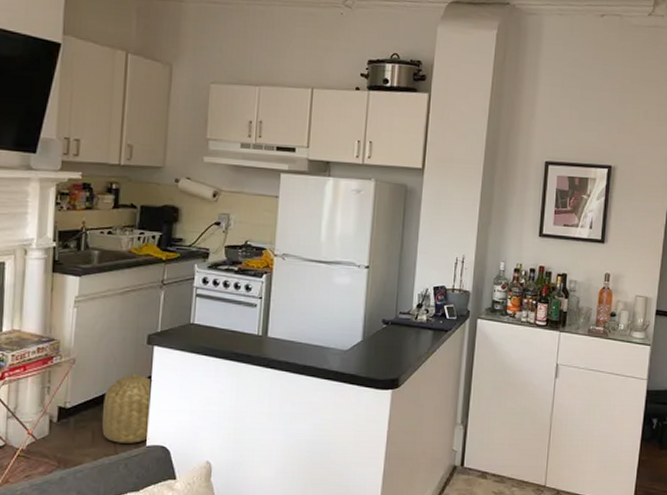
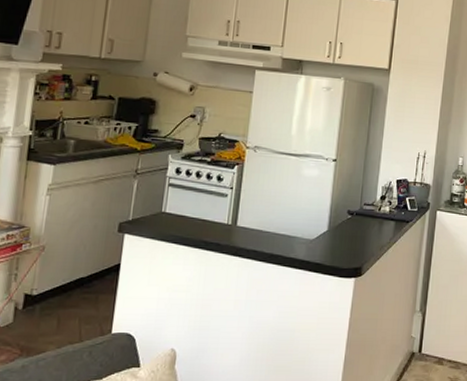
basket: present [101,374,153,443] -> none [68,261,122,331]

